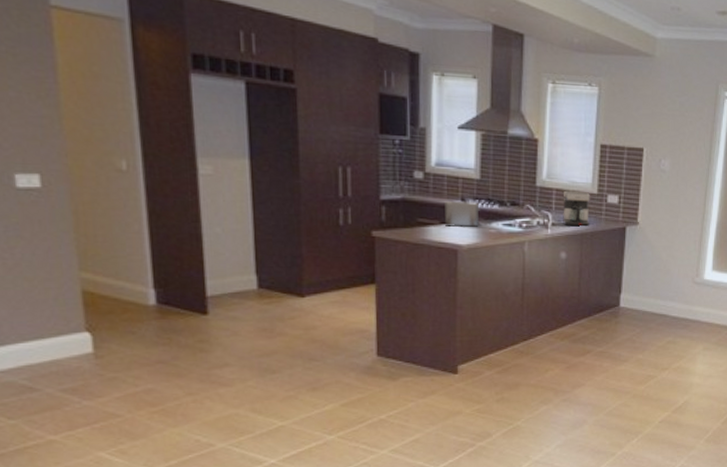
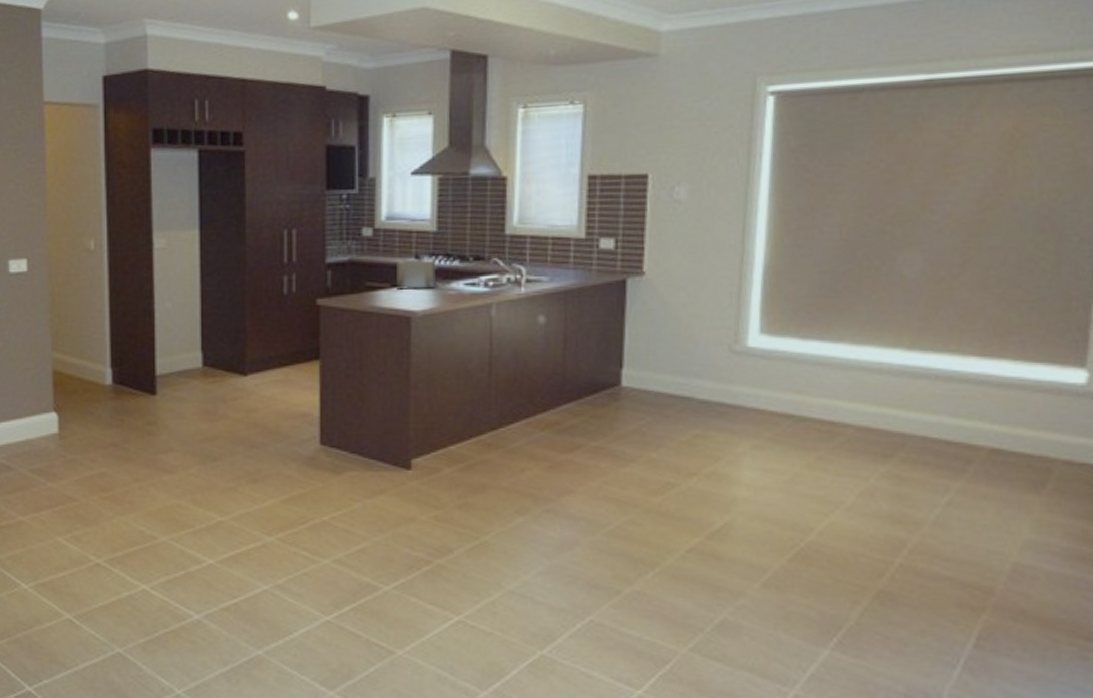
coffee maker: present [563,190,590,227] -> none [539,236,577,282]

